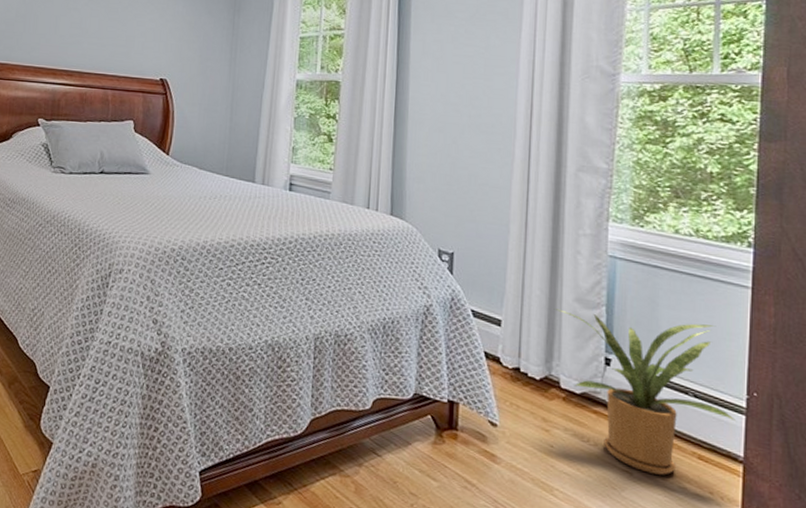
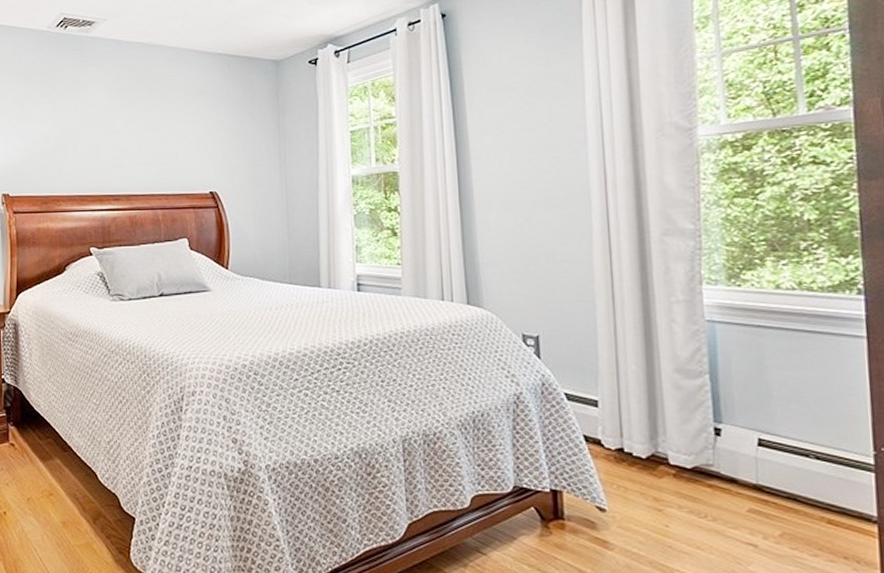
house plant: present [553,309,737,475] -> none [652,381,866,544]

